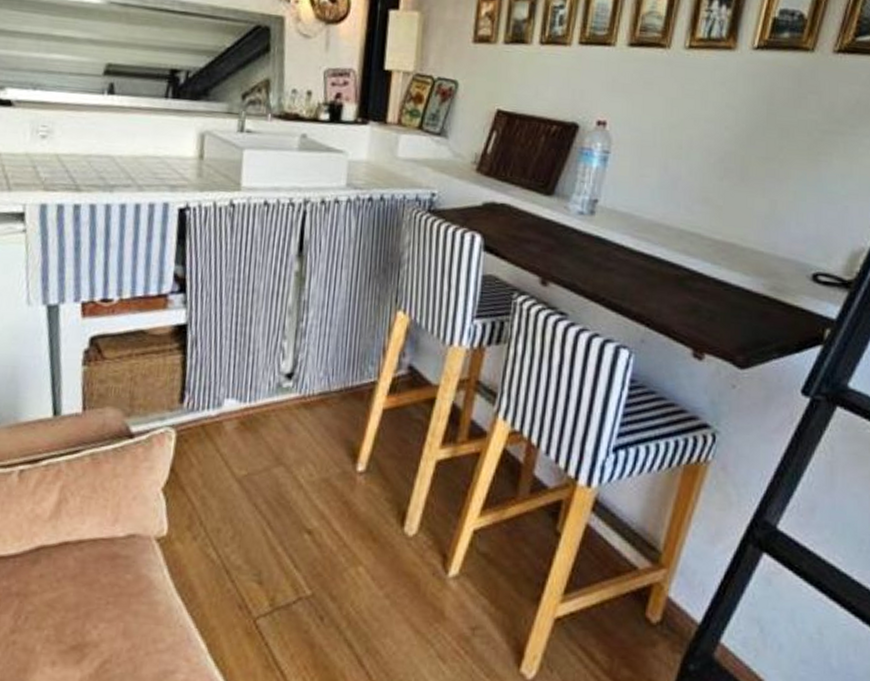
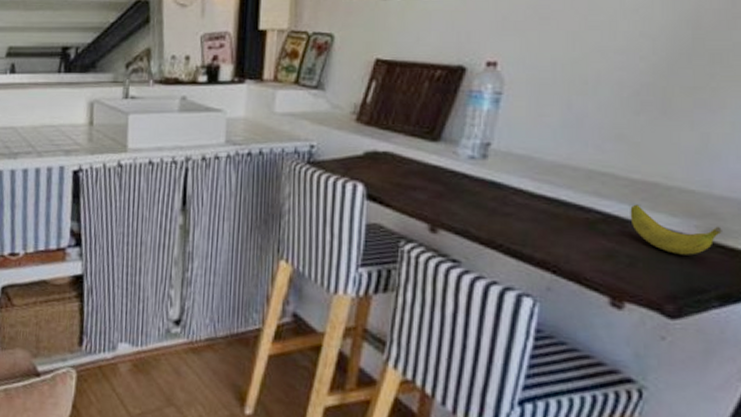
banana: none [712,263,783,311] -> present [630,204,722,255]

